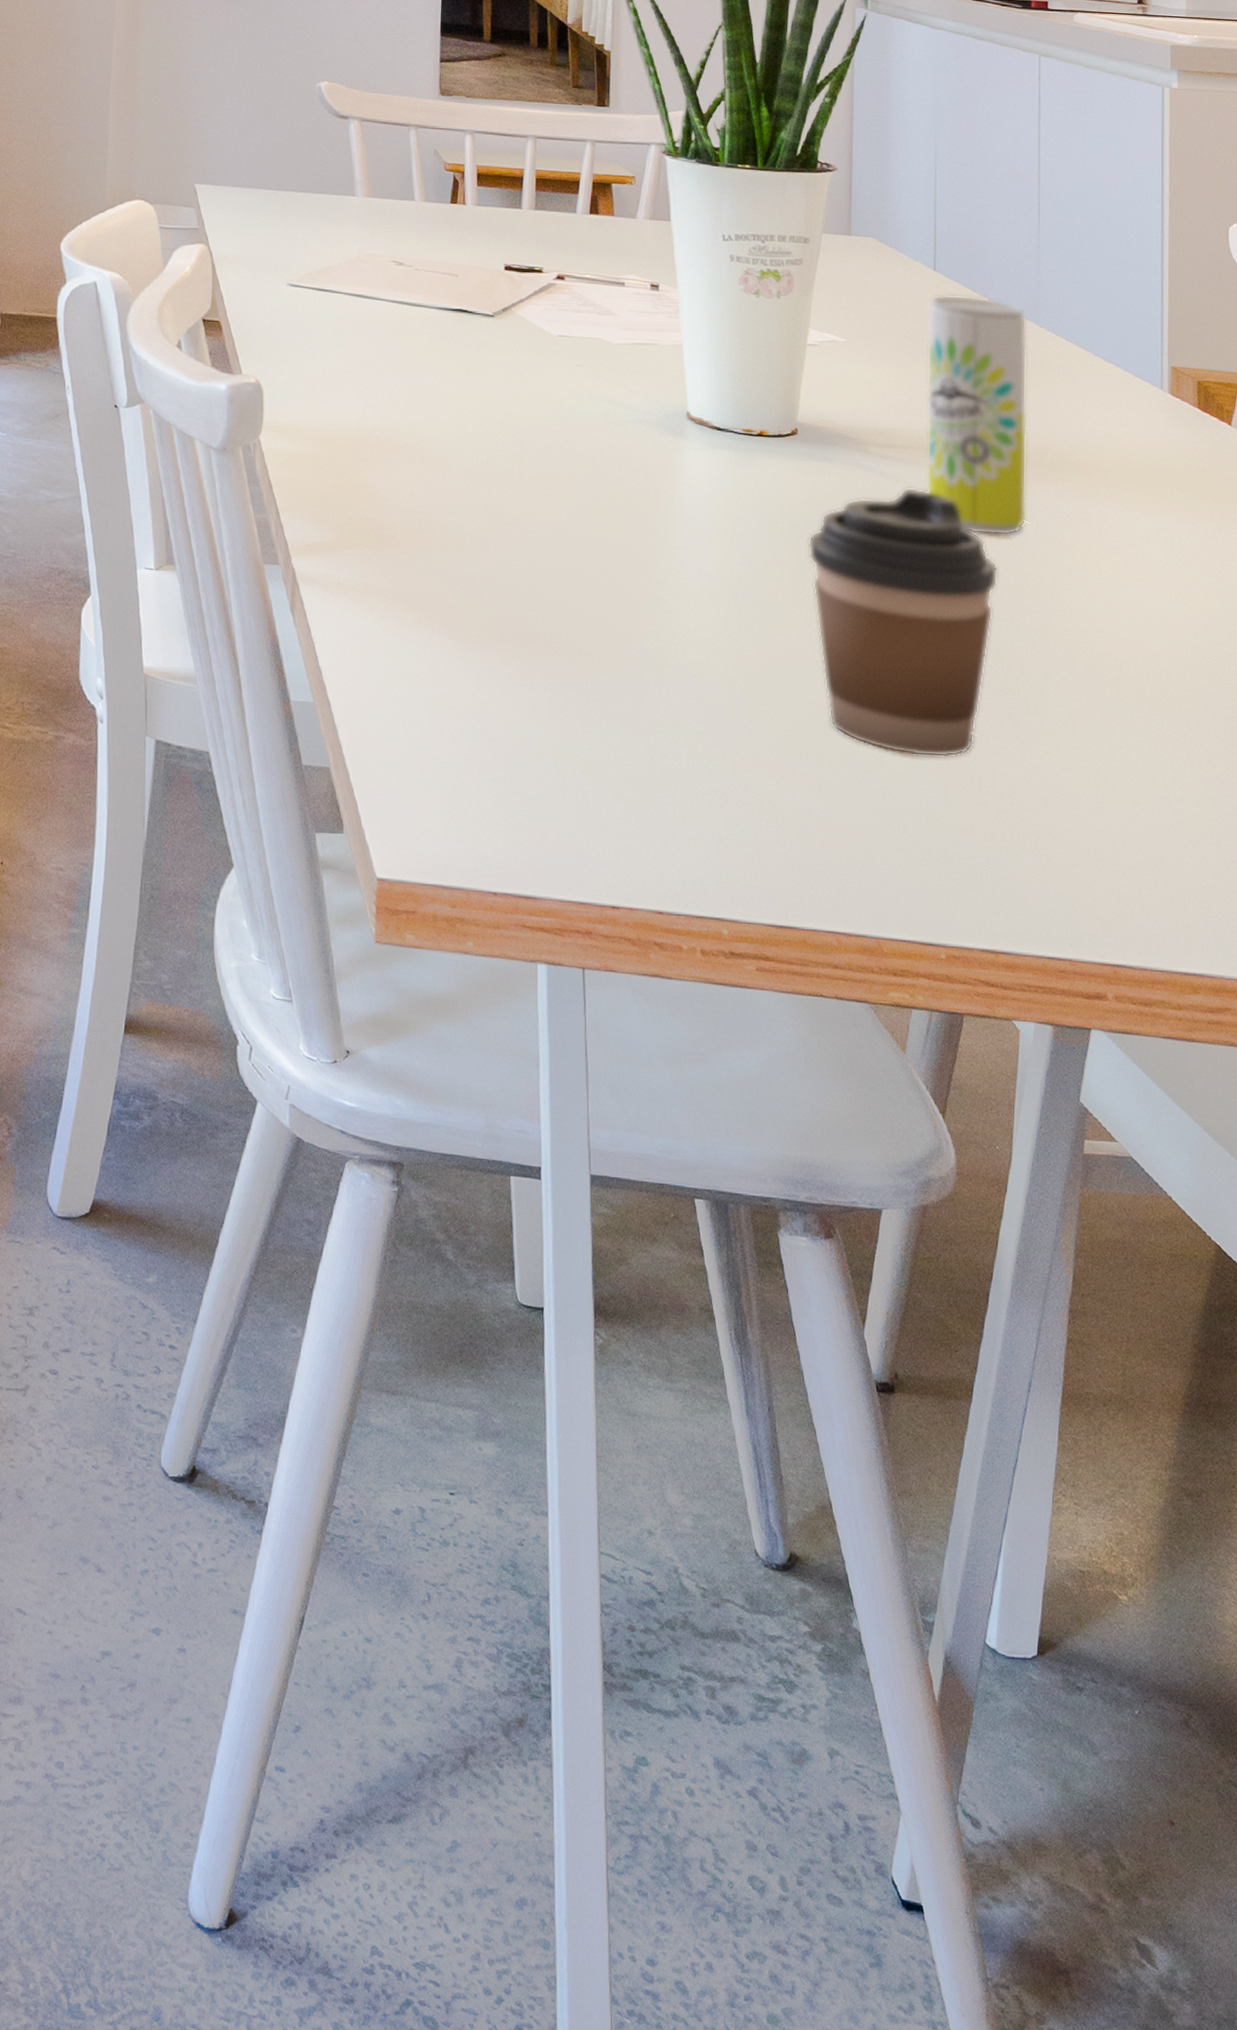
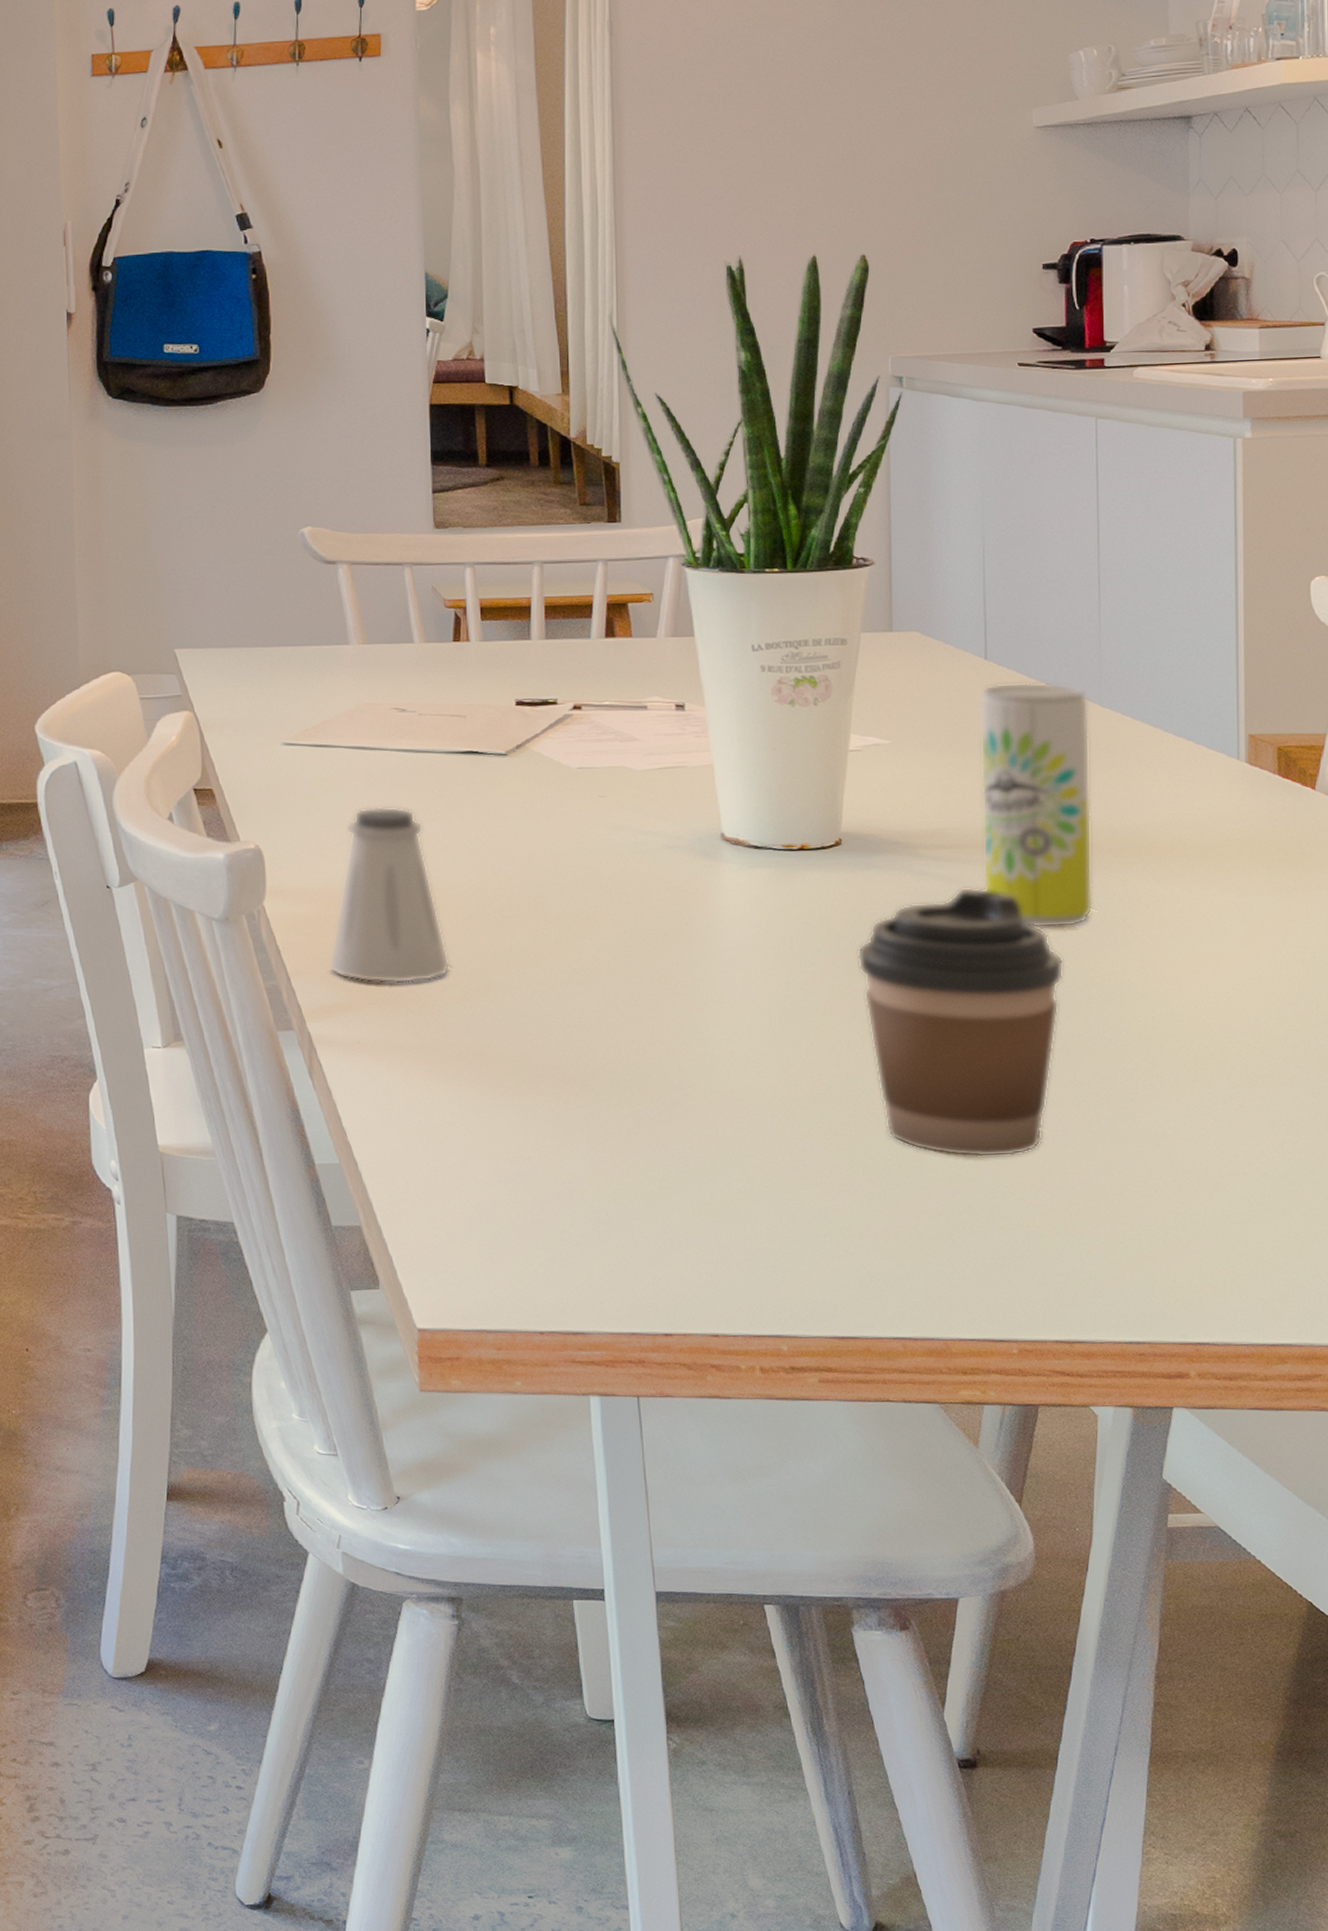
saltshaker: none [316,354,430,529] -> present [329,807,451,984]

